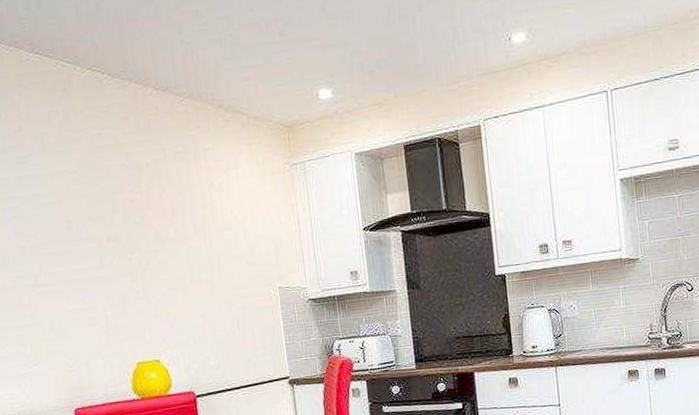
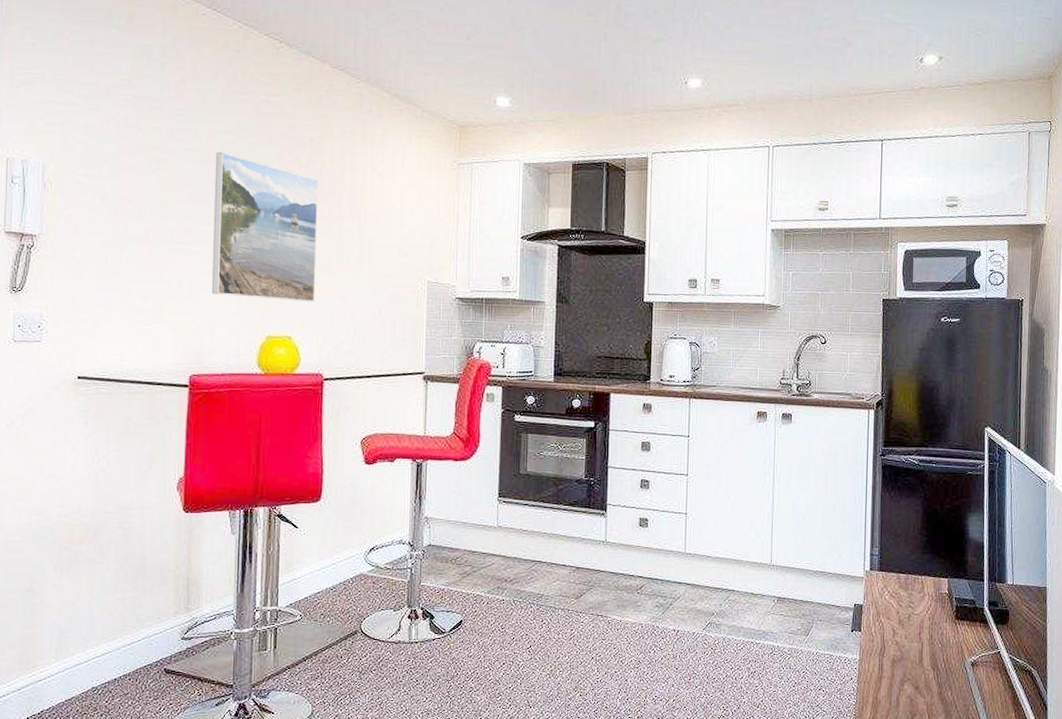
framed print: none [61,192,176,330] -> present [211,152,319,303]

